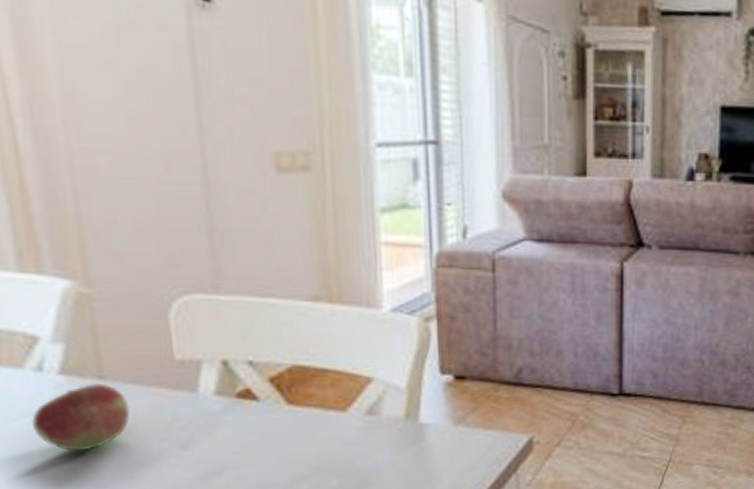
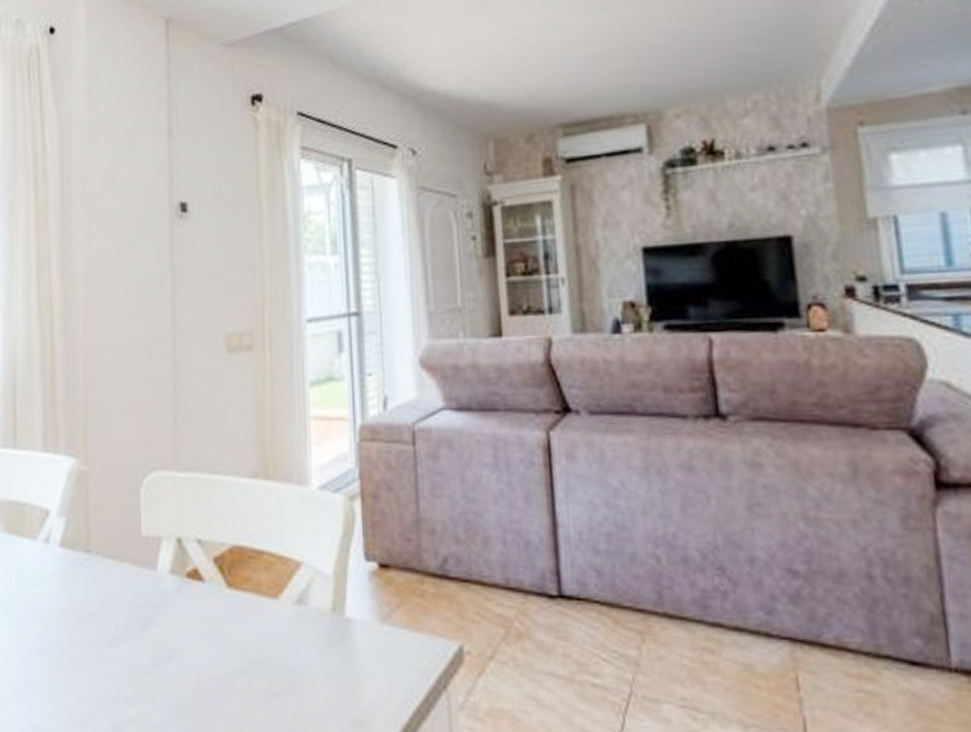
fruit: present [32,383,130,451] -> none [37,557,105,623]

